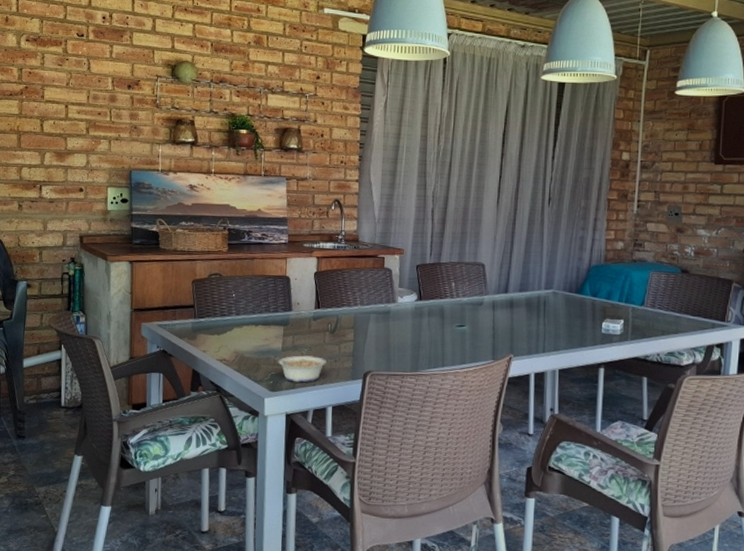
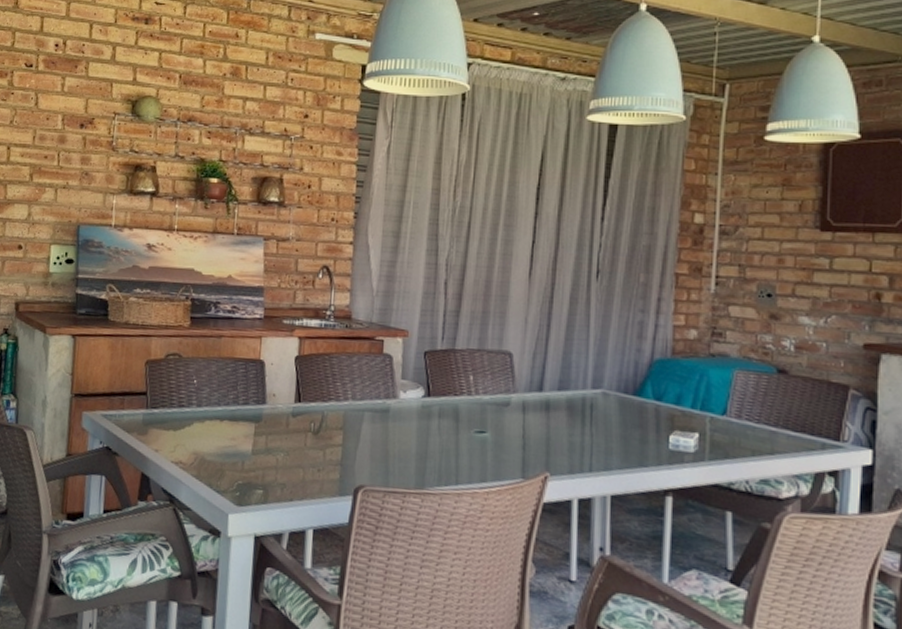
legume: present [269,354,326,383] -> none [236,458,307,497]

